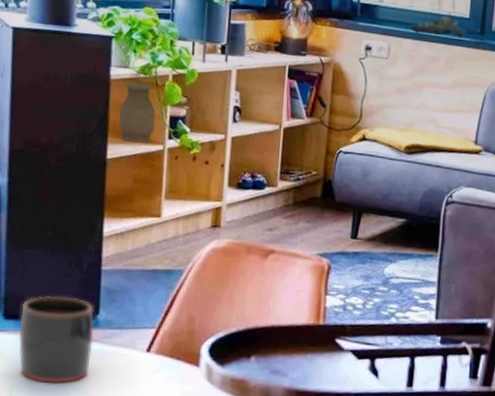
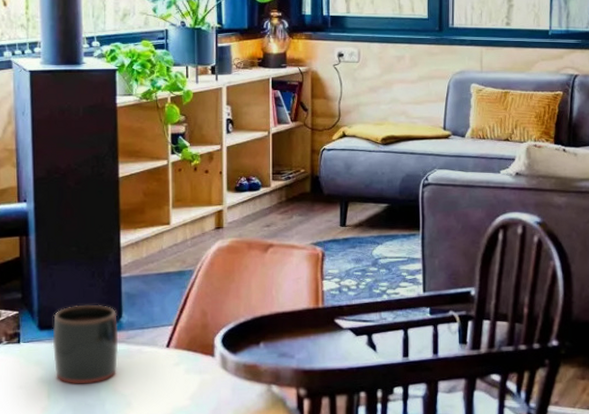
decorative jar: present [118,82,156,144] -> none [127,107,159,161]
succulent planter: present [410,13,467,38] -> none [376,16,427,37]

